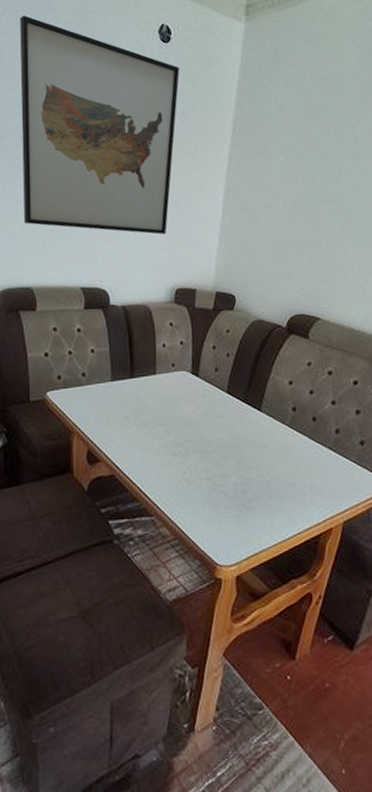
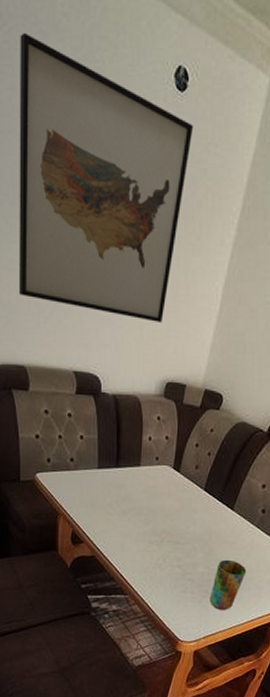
cup: none [247,465,285,524] -> present [209,559,247,610]

